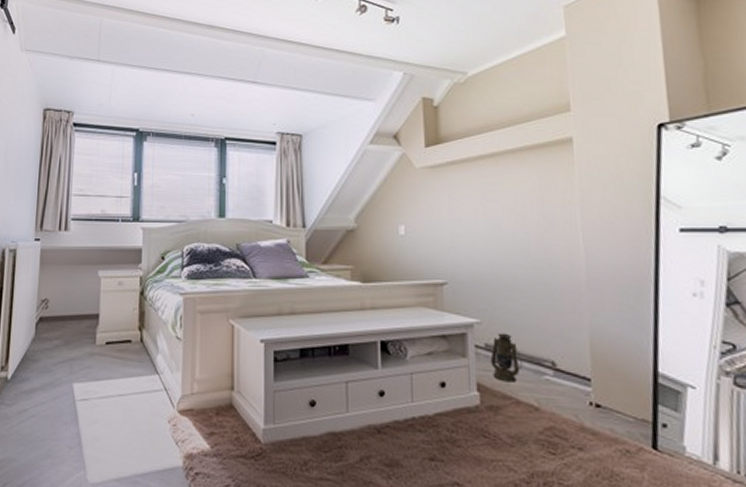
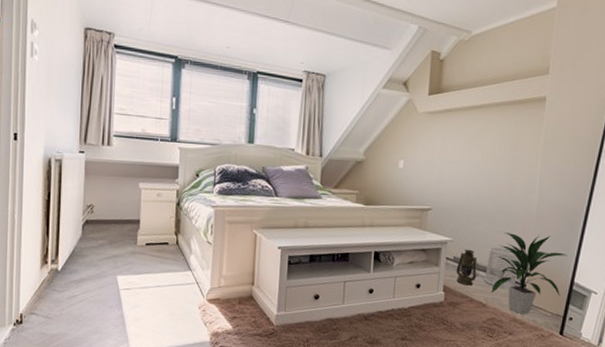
wastebasket: none [530,329,577,385] -> present [484,247,519,289]
indoor plant: none [542,307,642,422] -> present [491,231,567,315]

